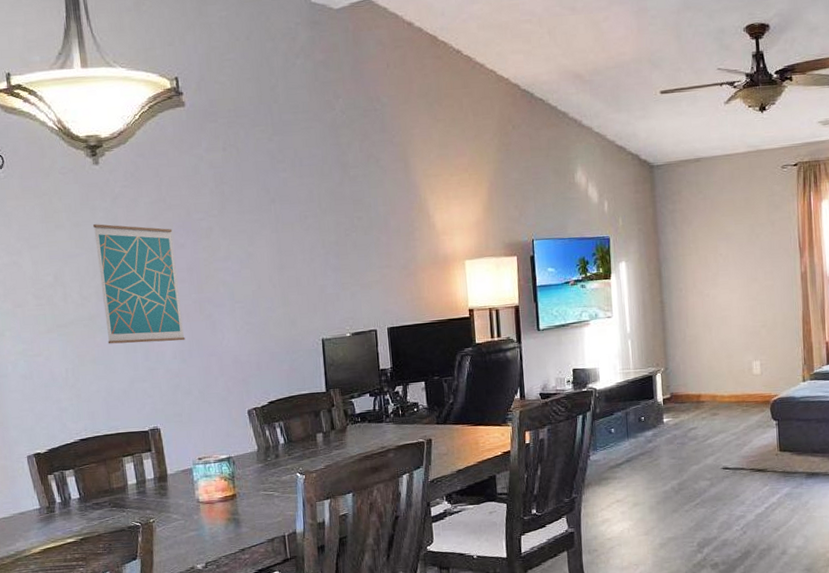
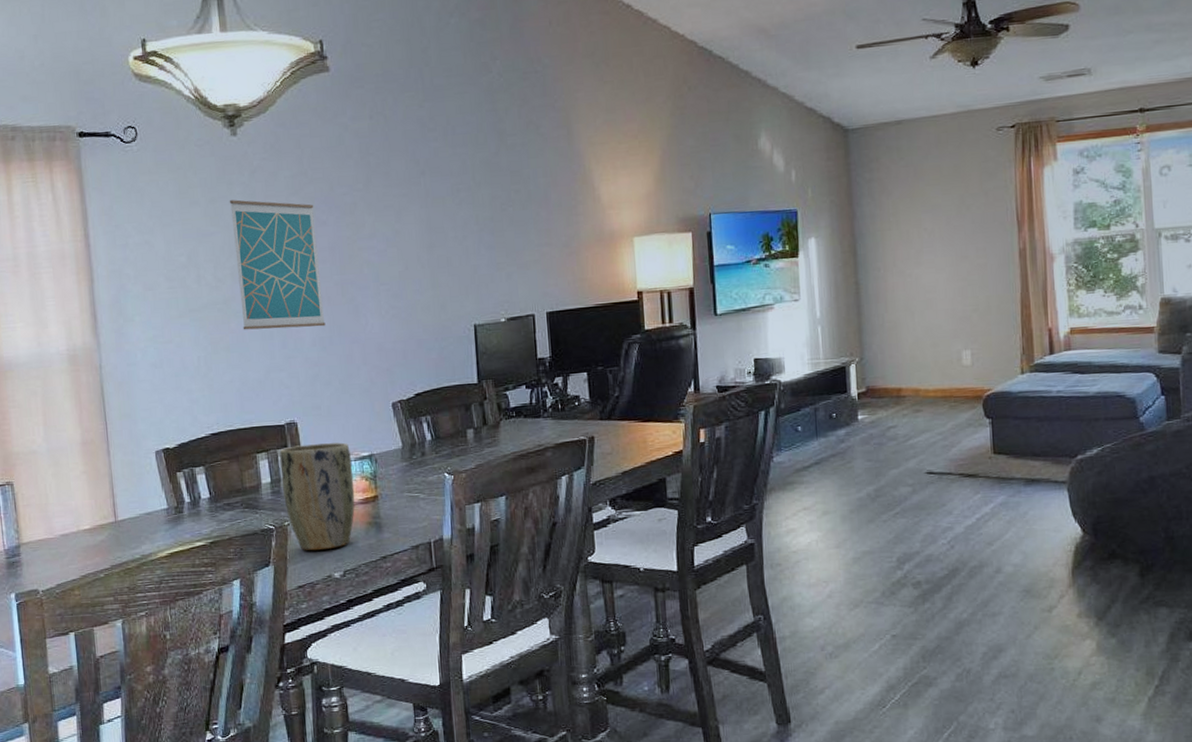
plant pot: none [144,446,215,545] -> present [279,442,355,551]

